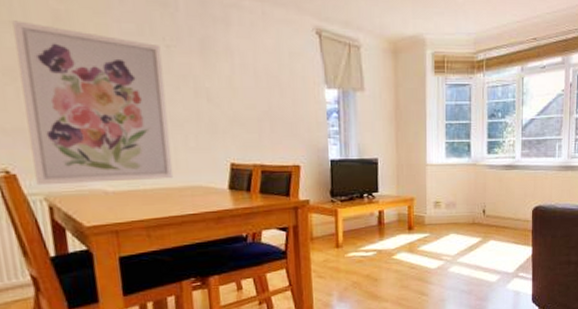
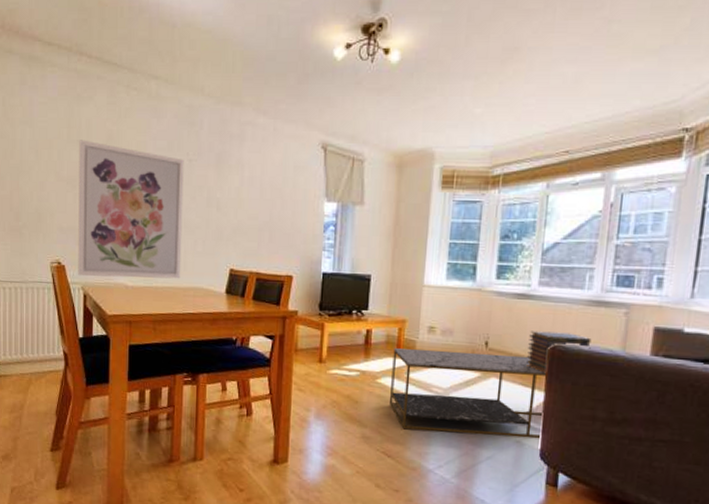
coffee table: none [405,218,533,297] -> present [390,348,547,438]
book stack: none [517,195,563,231] -> present [526,331,592,373]

